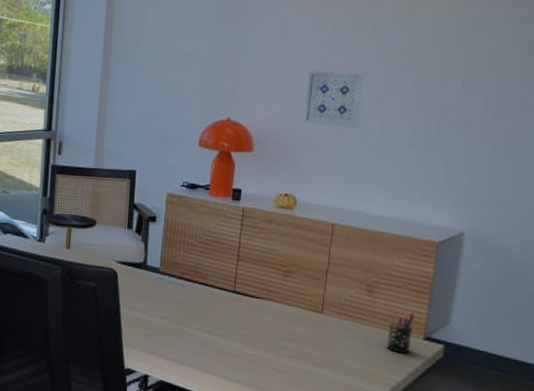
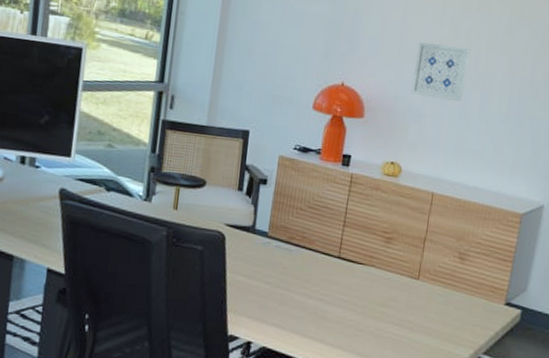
pen holder: present [386,310,415,353] -> none [472,277,499,318]

